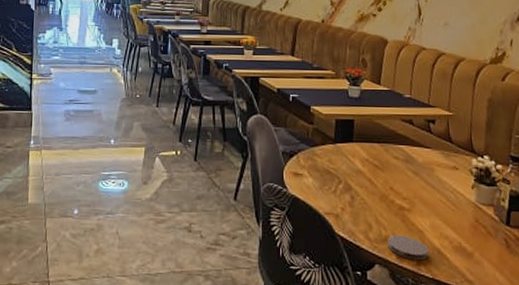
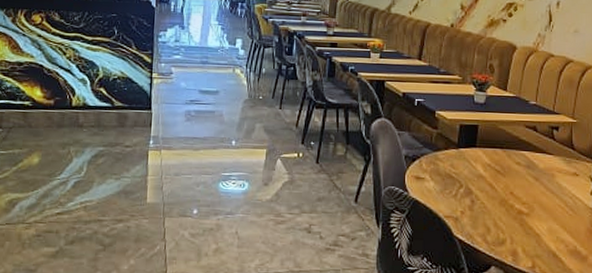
coaster: present [387,235,429,261] -> none [504,238,545,263]

